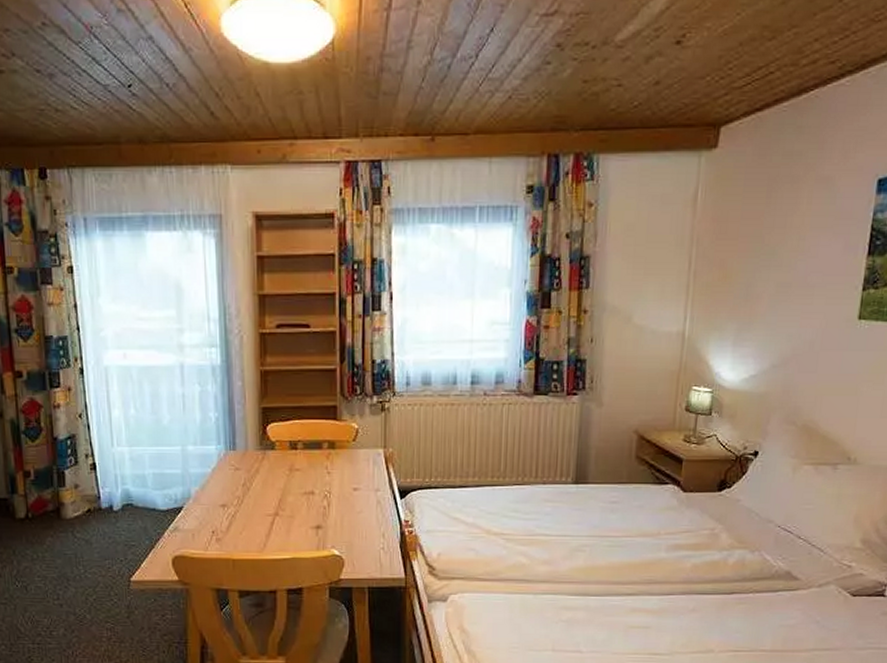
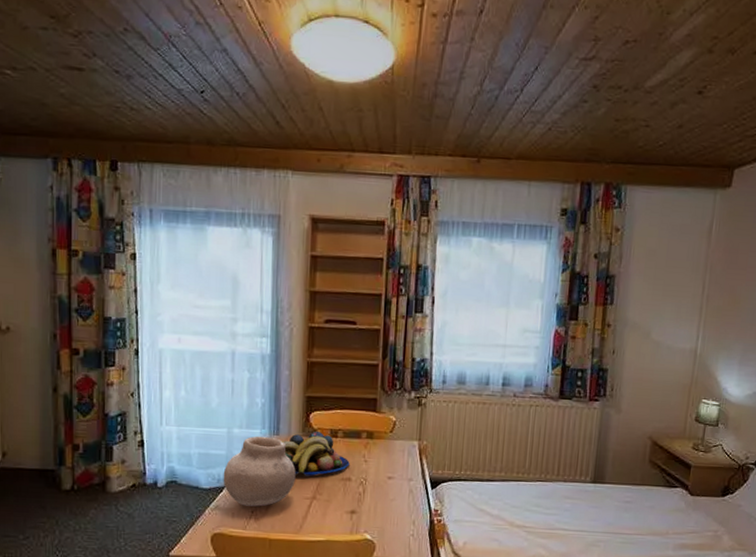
vase: none [180,452,256,526] -> present [223,436,296,507]
fruit bowl: none [238,444,312,492] -> present [281,432,350,477]

